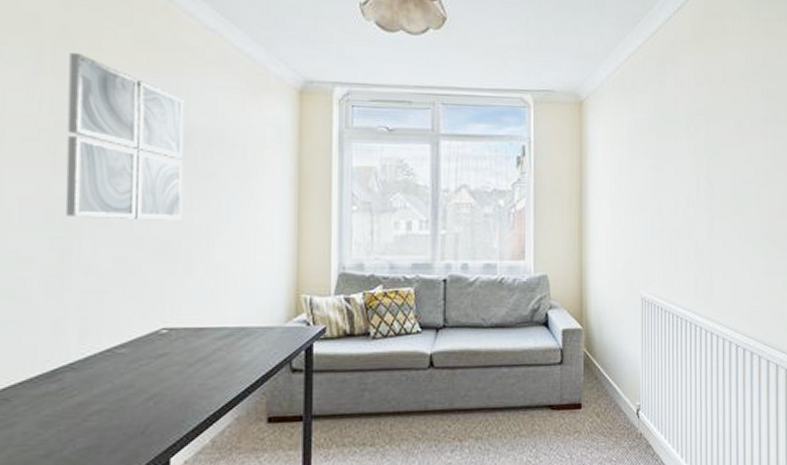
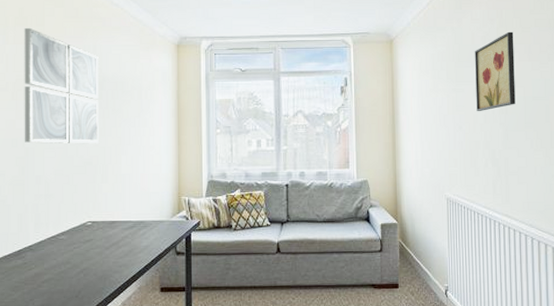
wall art: none [678,100,723,193] -> present [475,31,516,111]

